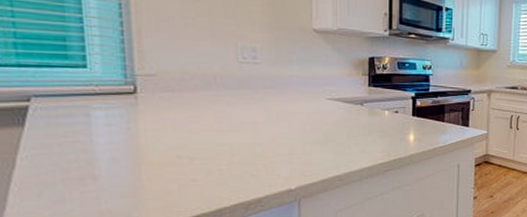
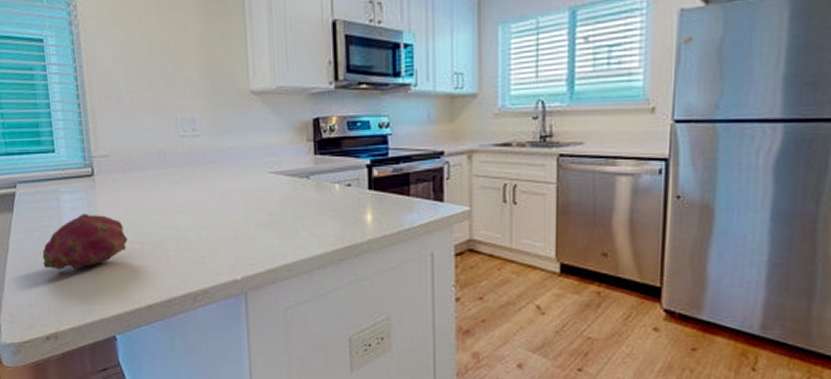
fruit: none [63,130,174,186] -> present [42,214,127,270]

